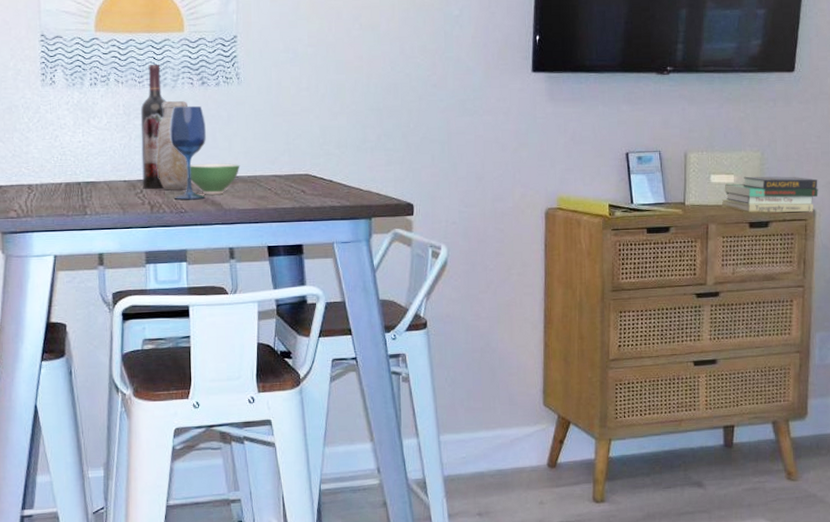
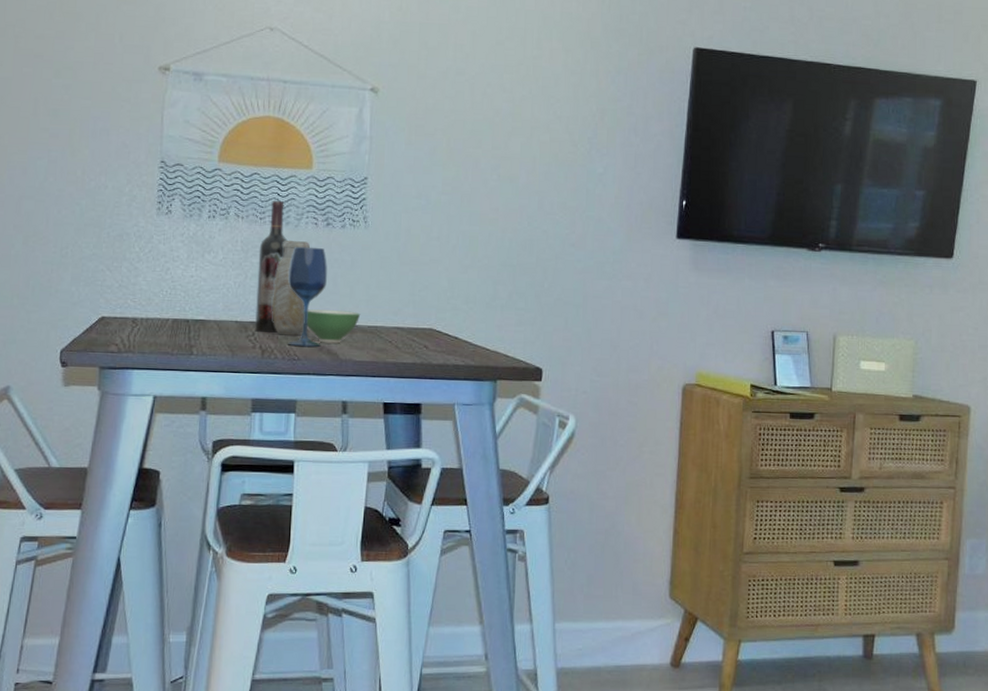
books: present [721,176,818,213] -> none [870,365,974,409]

